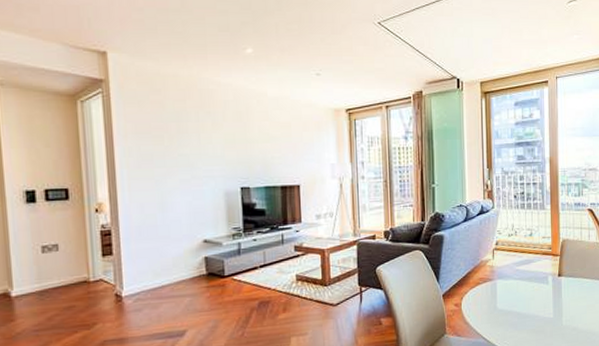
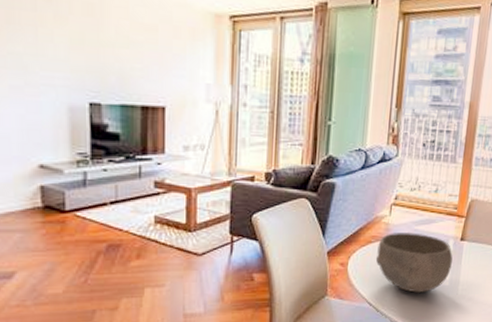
bowl: none [485,272,553,326] -> present [375,233,453,293]

